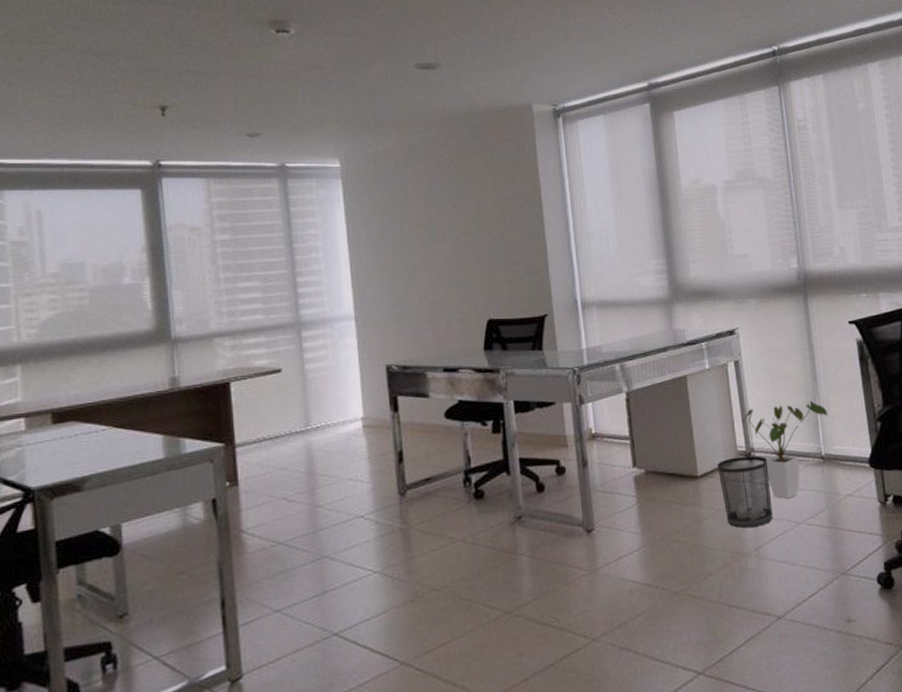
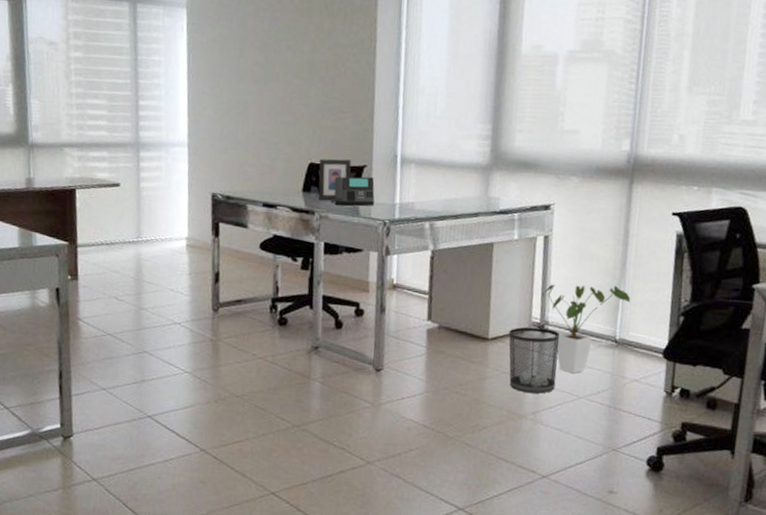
picture frame: none [498,311,533,357] -> present [318,158,352,201]
phone: none [514,326,560,360] -> present [330,175,375,207]

